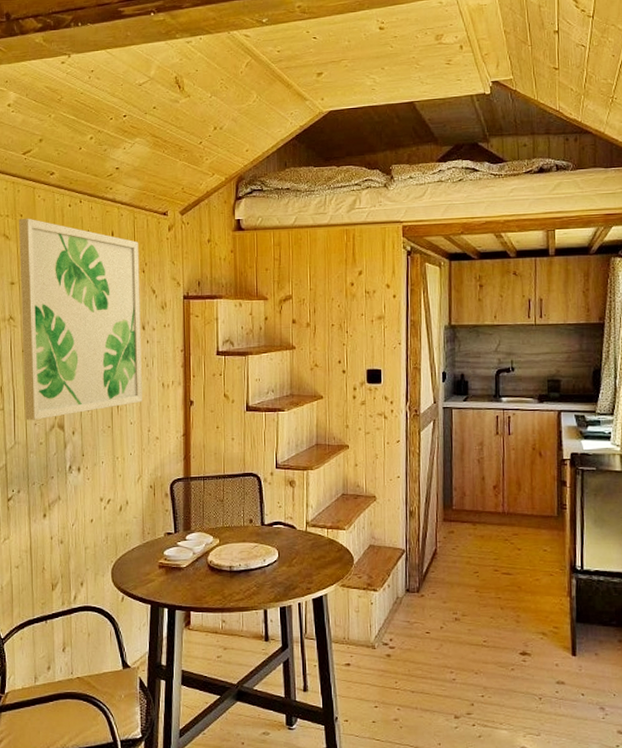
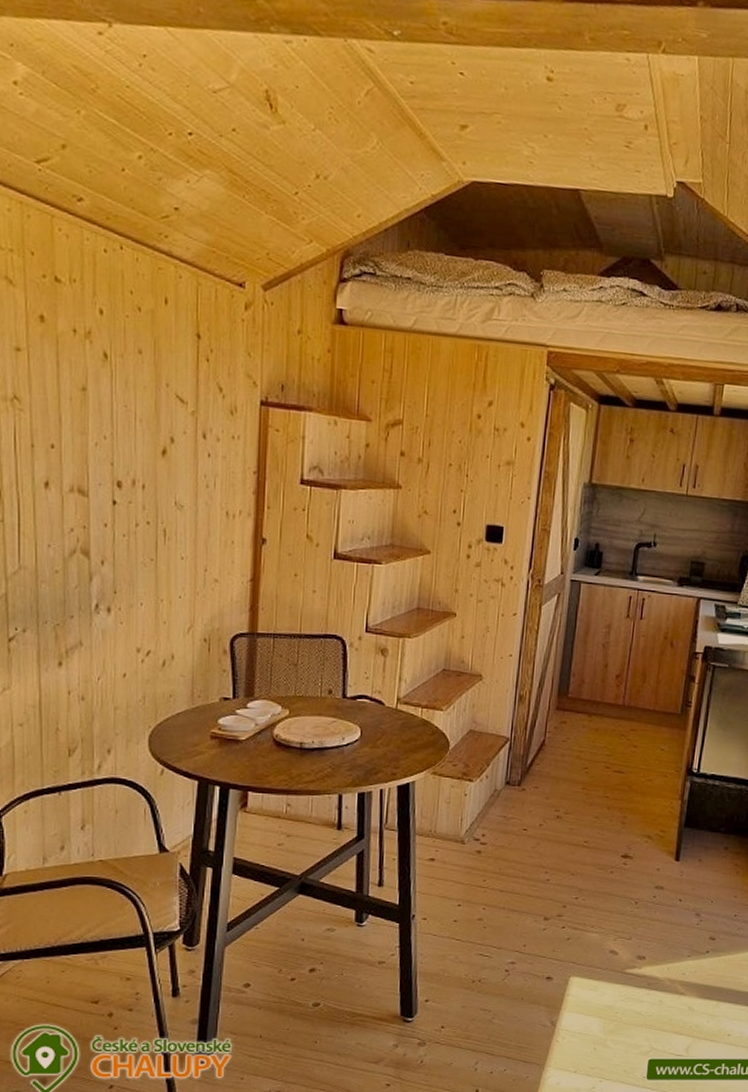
wall art: present [19,218,142,420] -> none [29,257,203,541]

